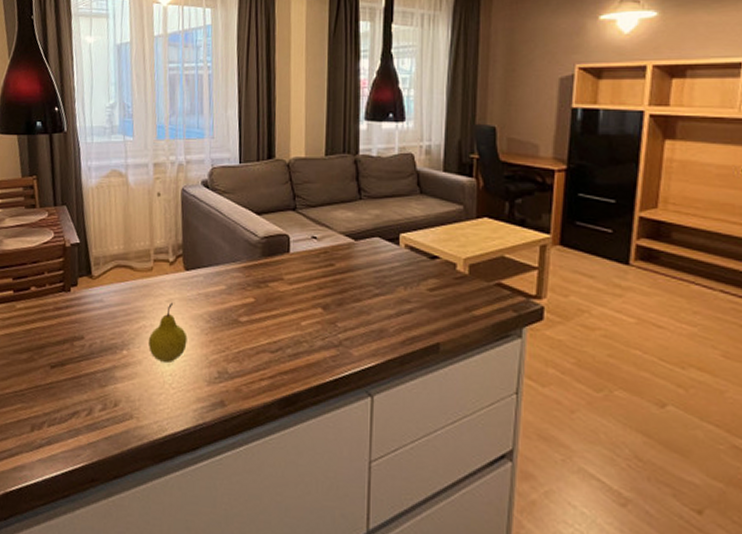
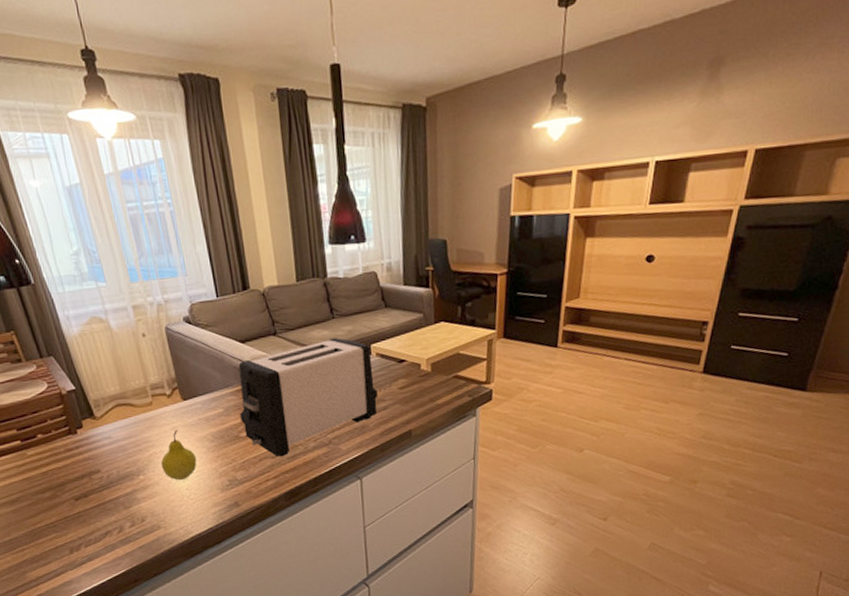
toaster: none [243,221,402,353] -> present [238,338,378,457]

